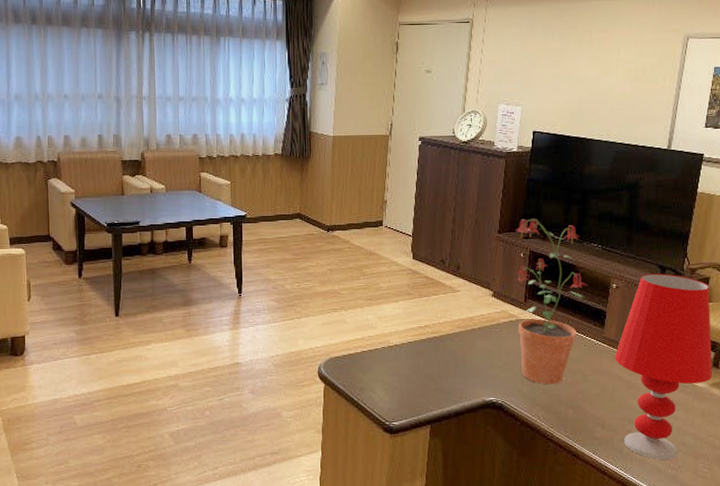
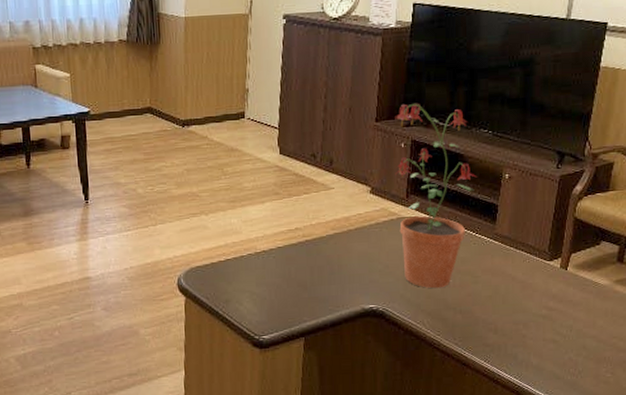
table lamp: present [615,273,713,459] -> none [508,159,617,365]

